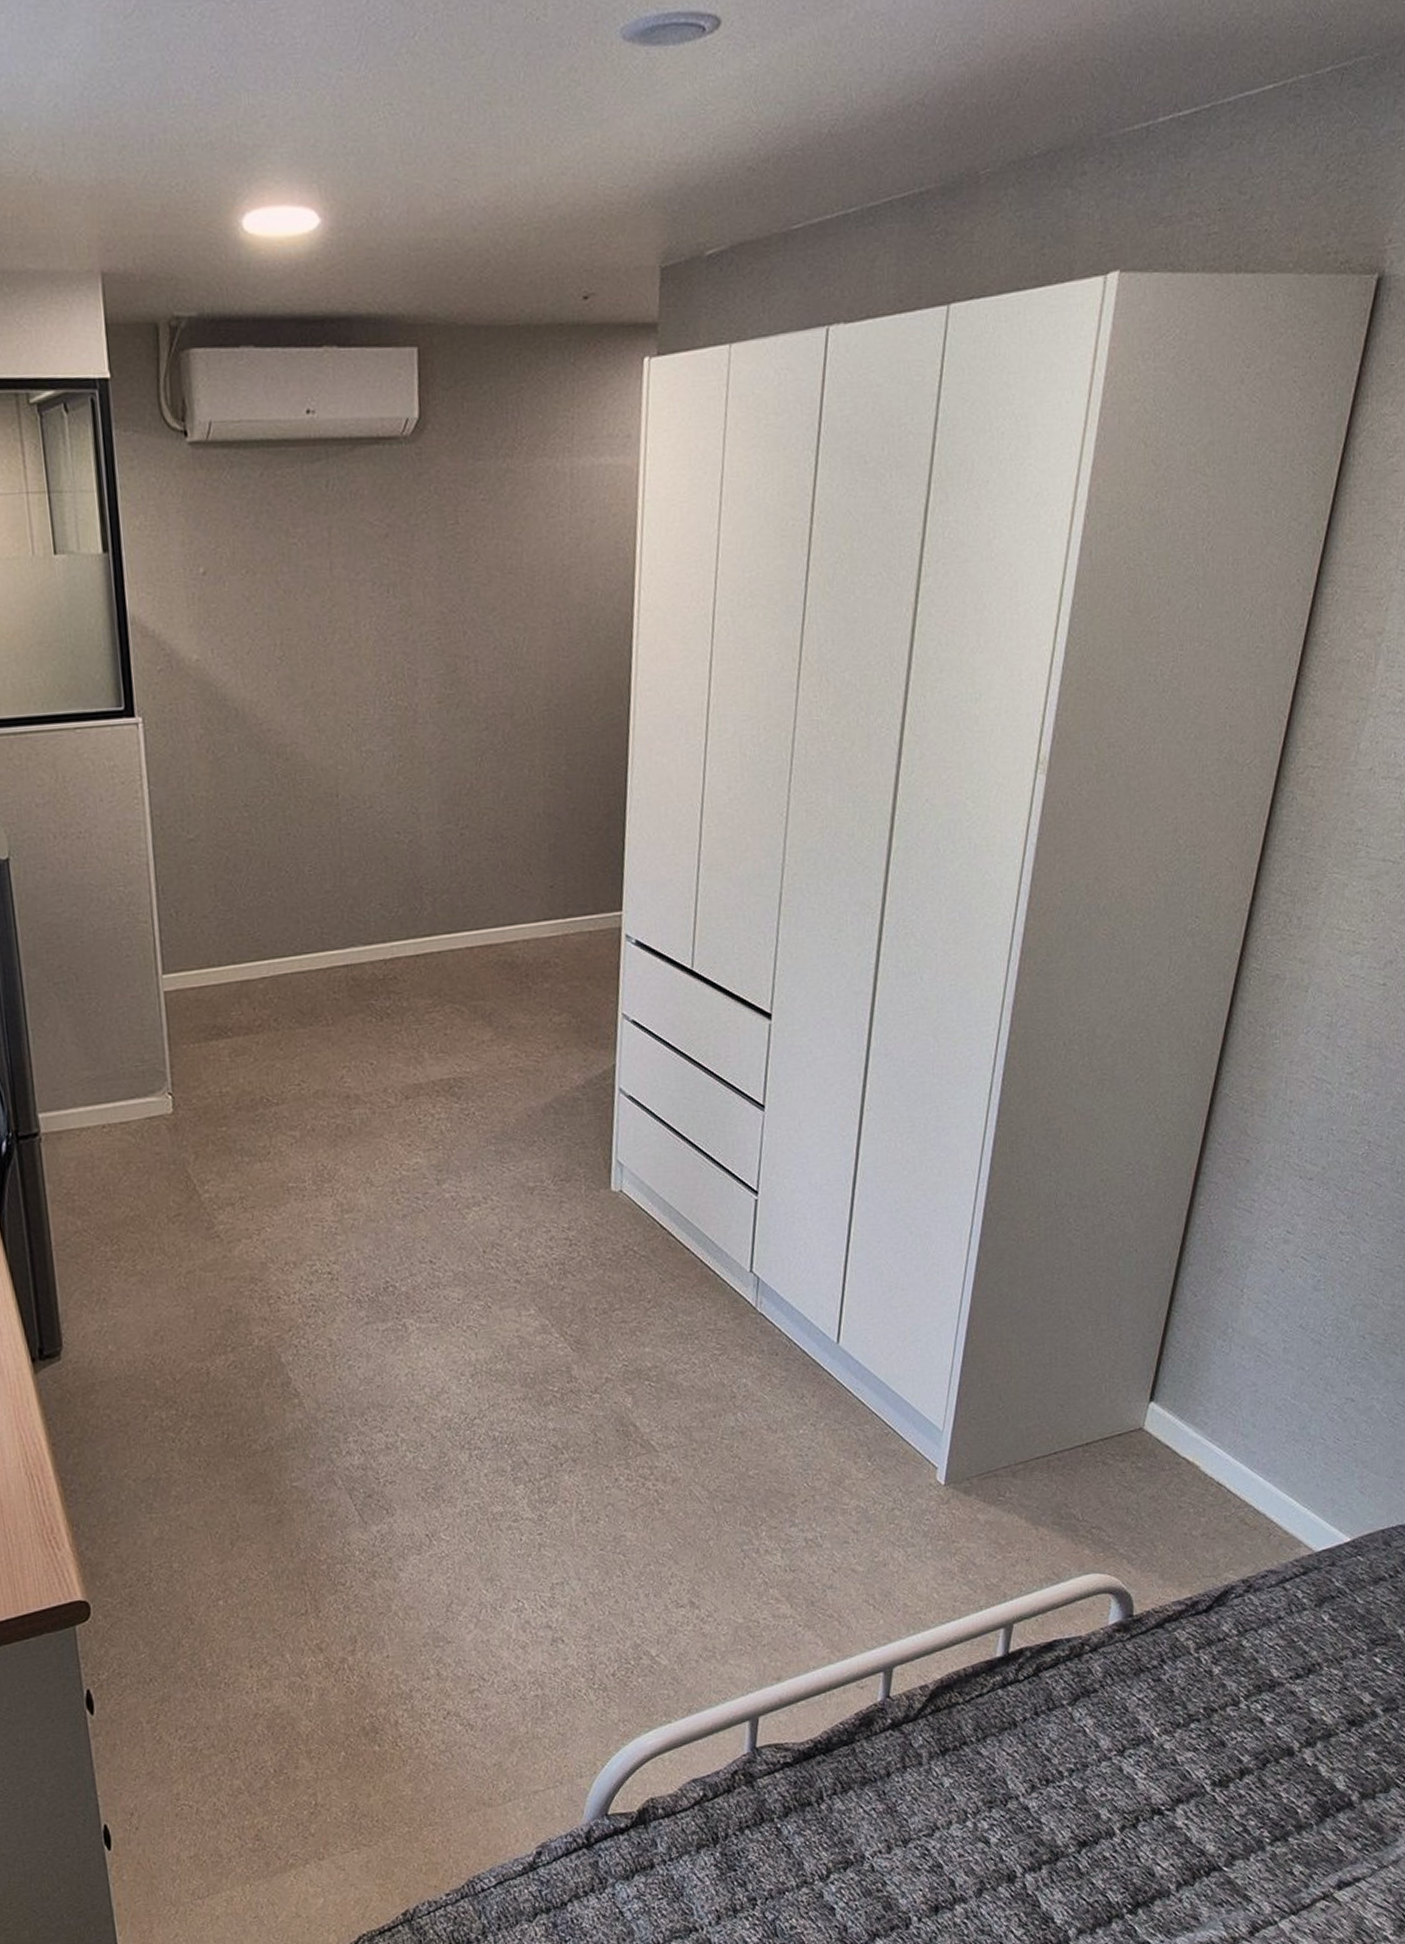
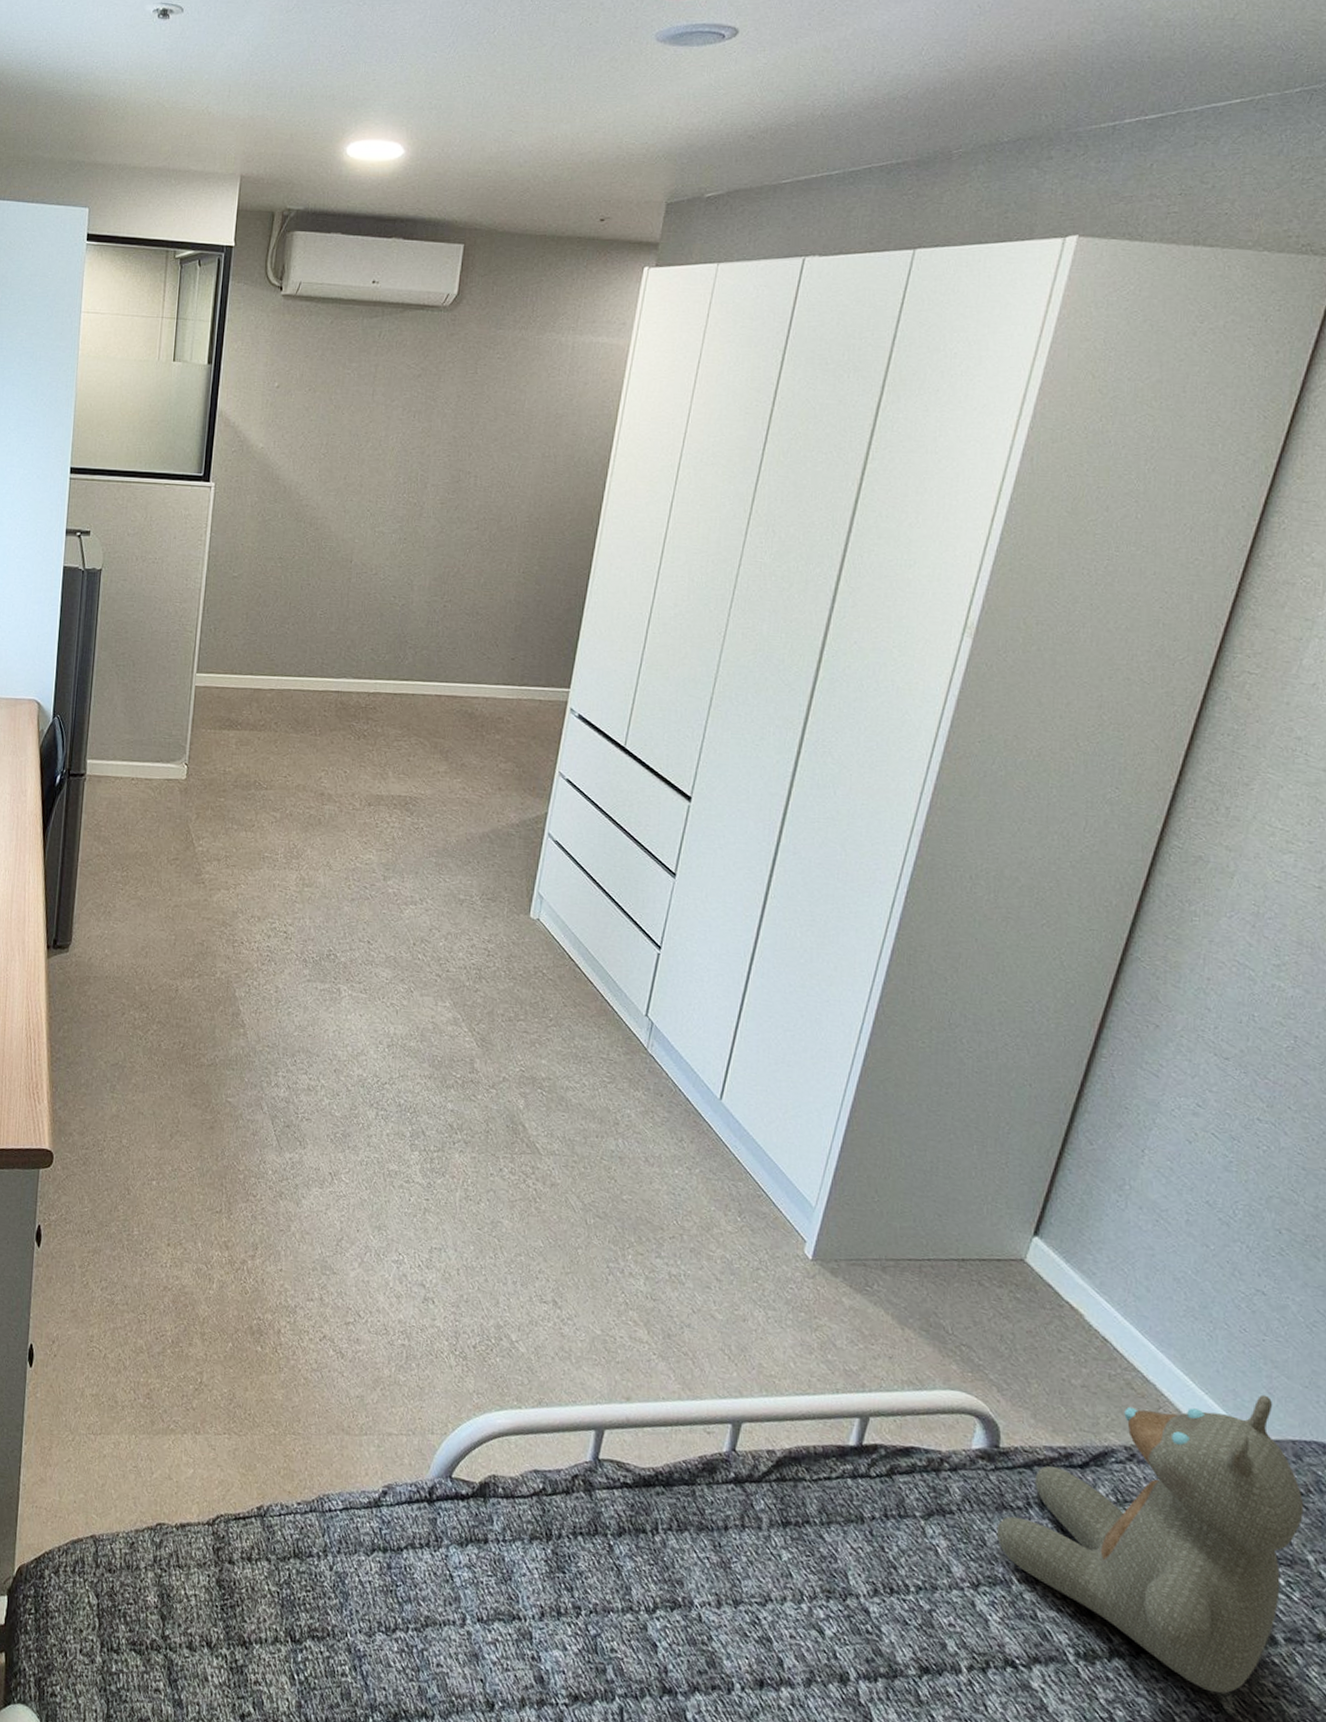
teddy bear: none [1136,1495,1394,1778] -> present [996,1394,1304,1694]

